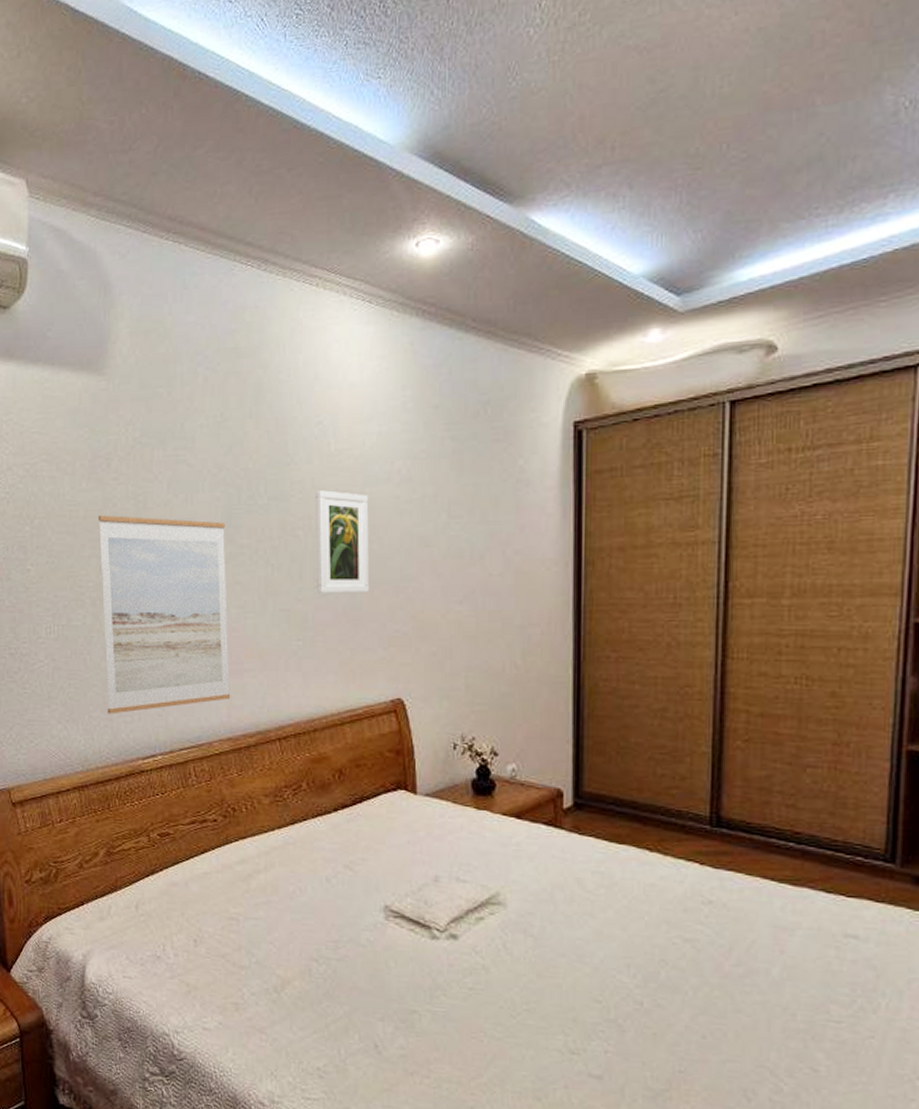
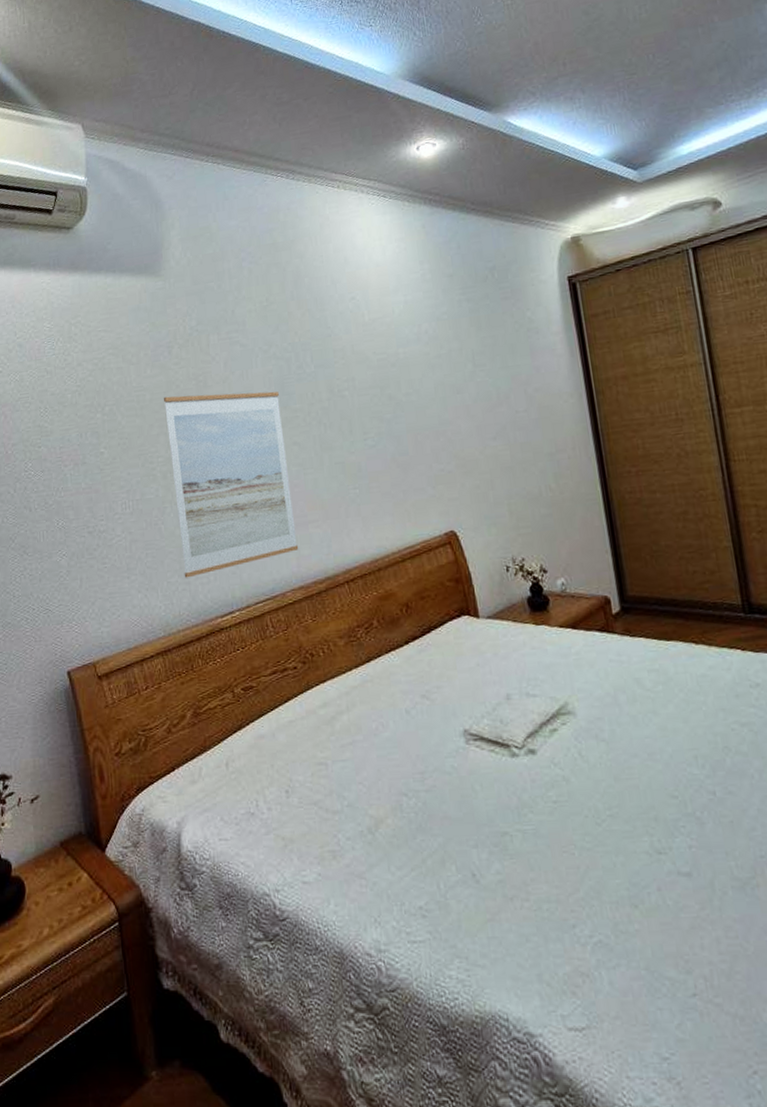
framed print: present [316,490,369,594] -> none [356,354,413,446]

